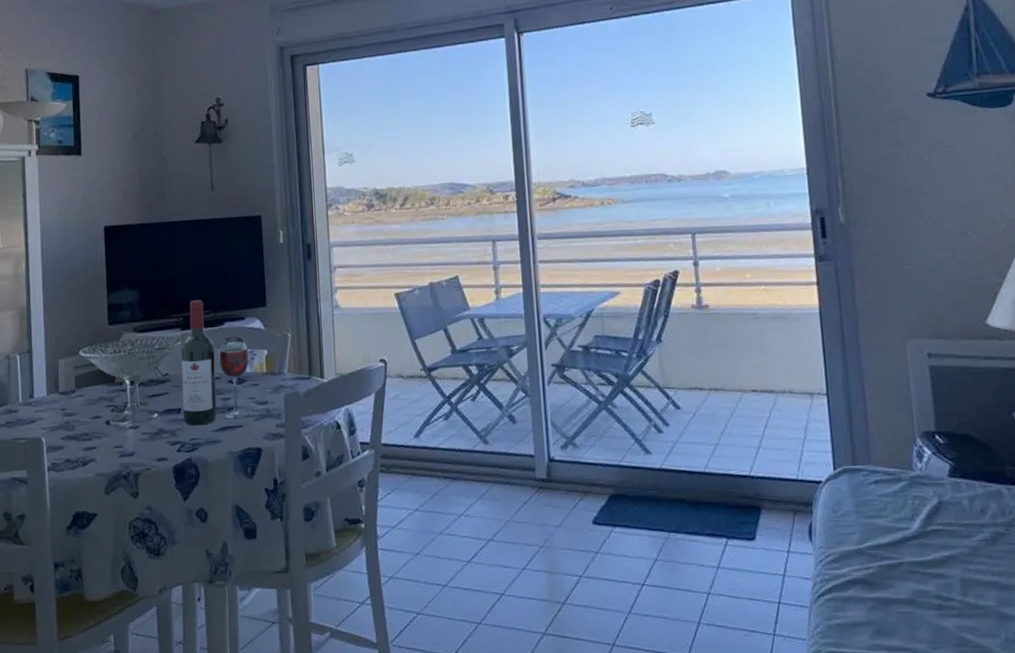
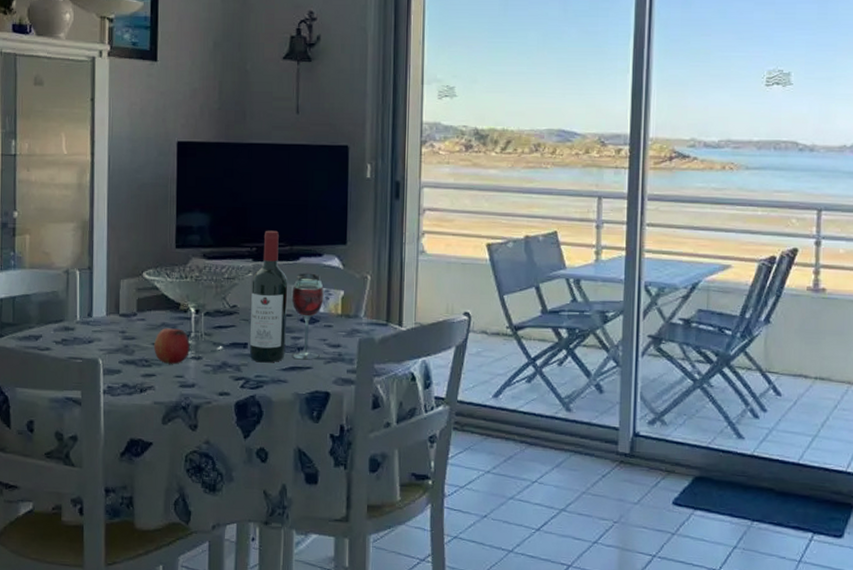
fruit: none [93,401,127,436] -> present [154,328,190,364]

